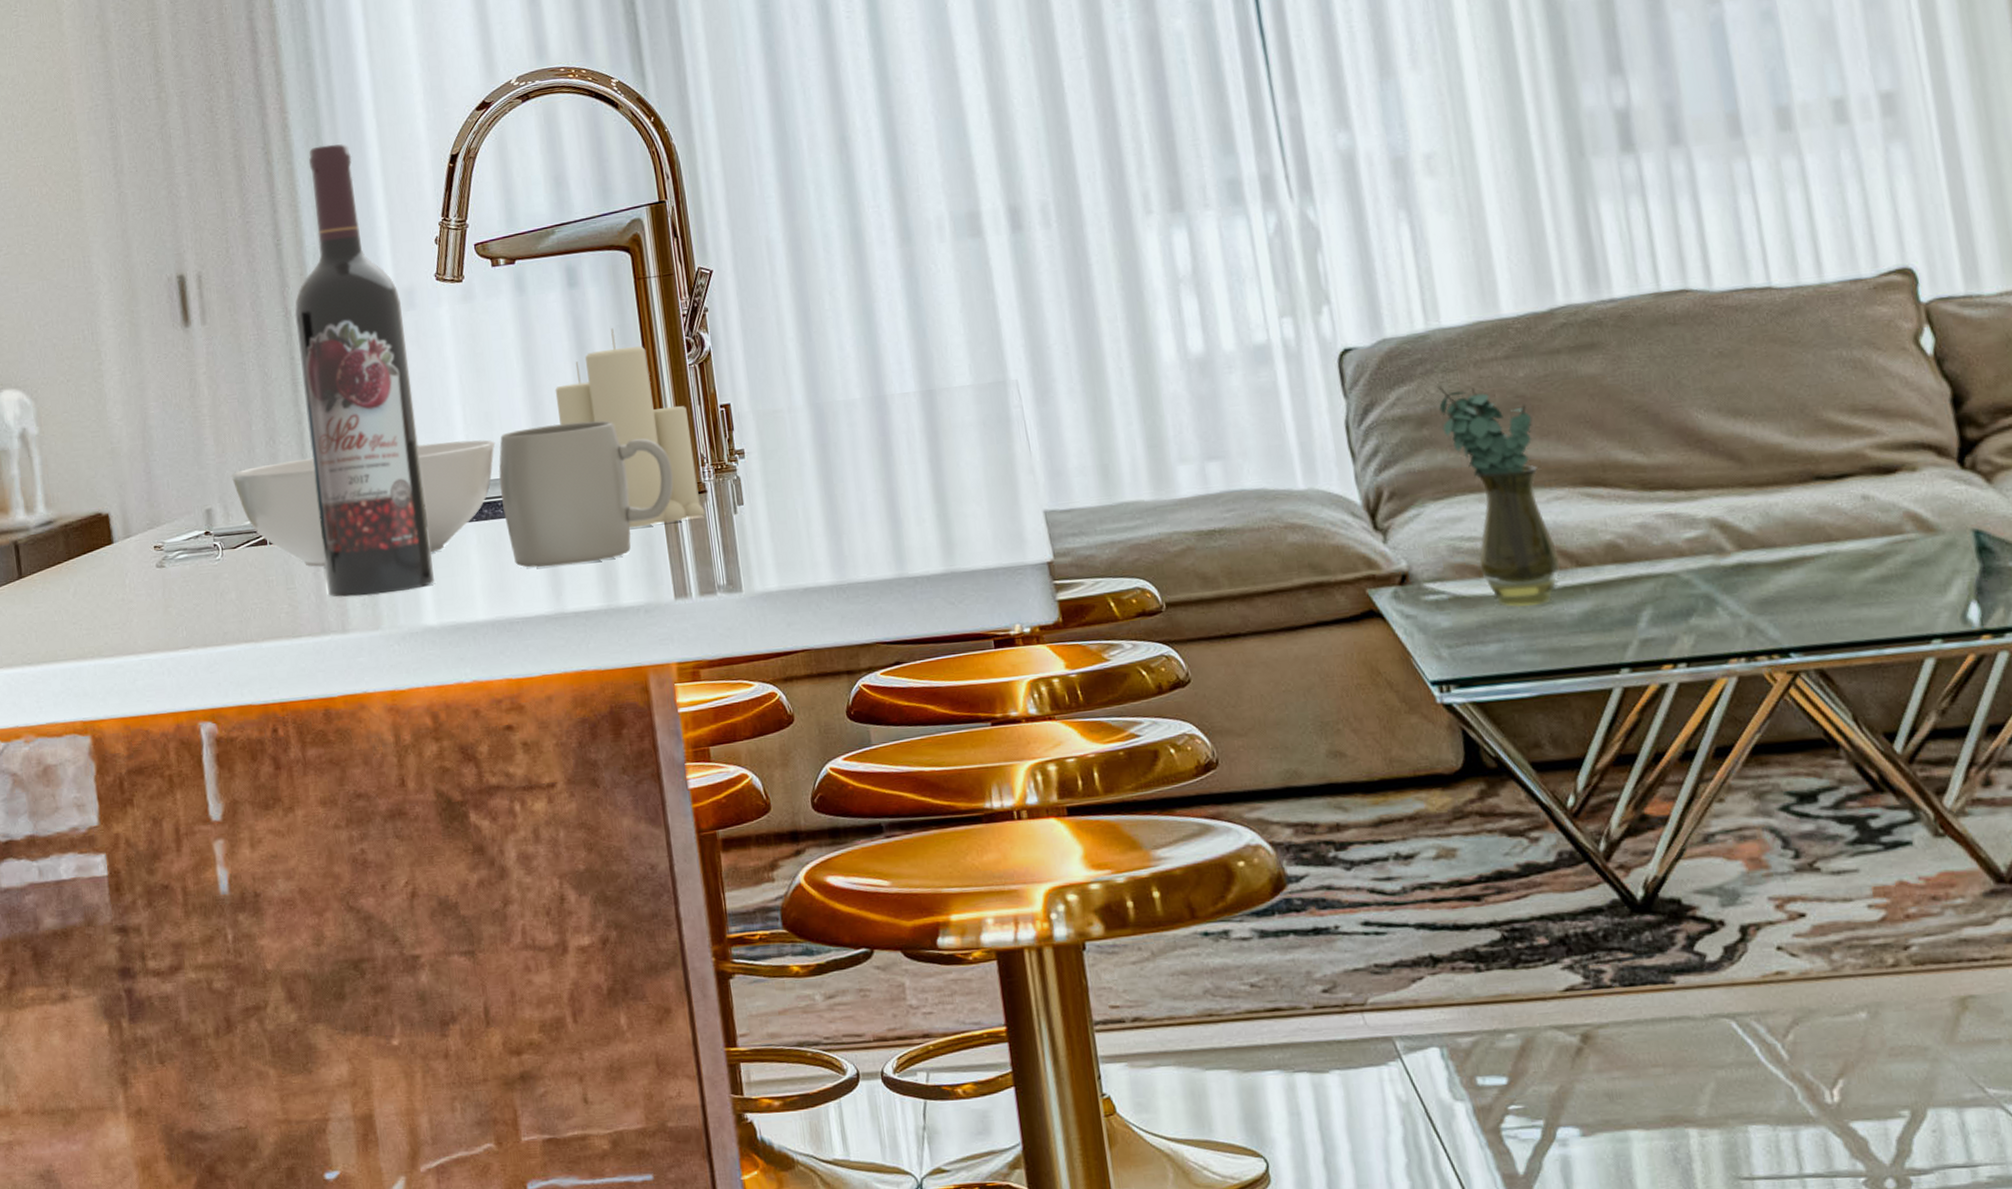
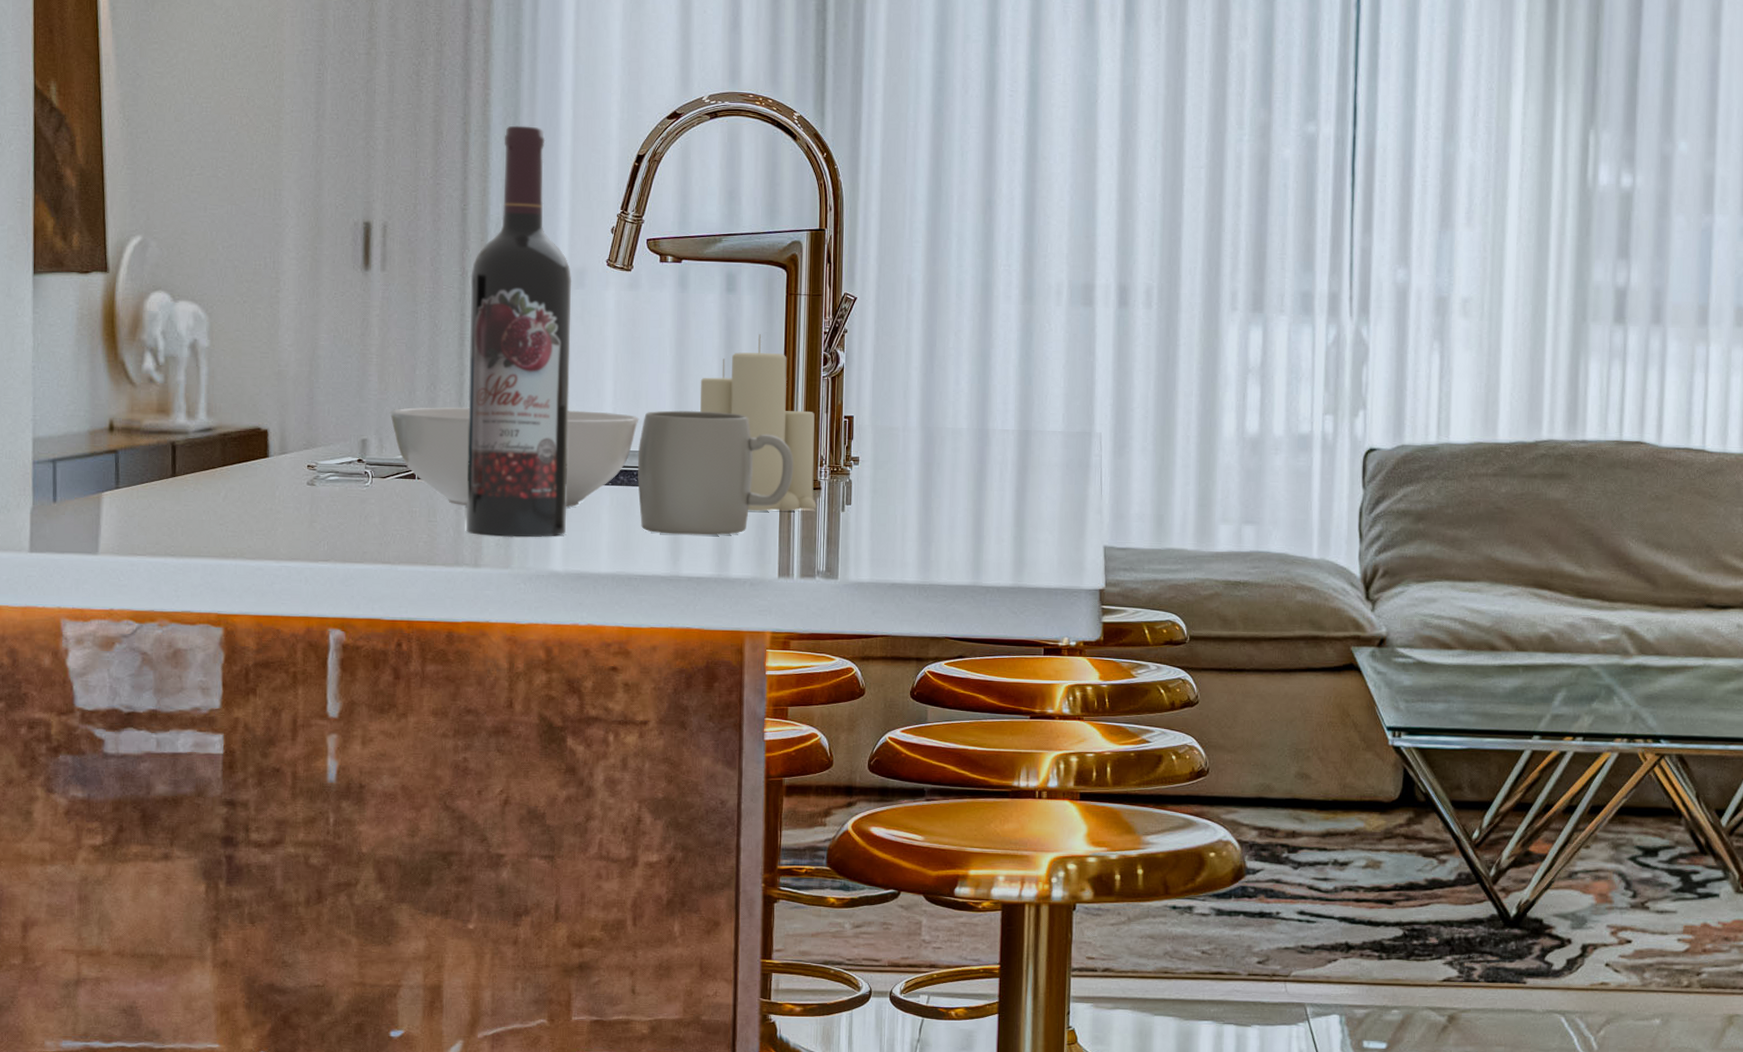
vase: present [1437,386,1560,608] -> none [1435,490,1505,677]

